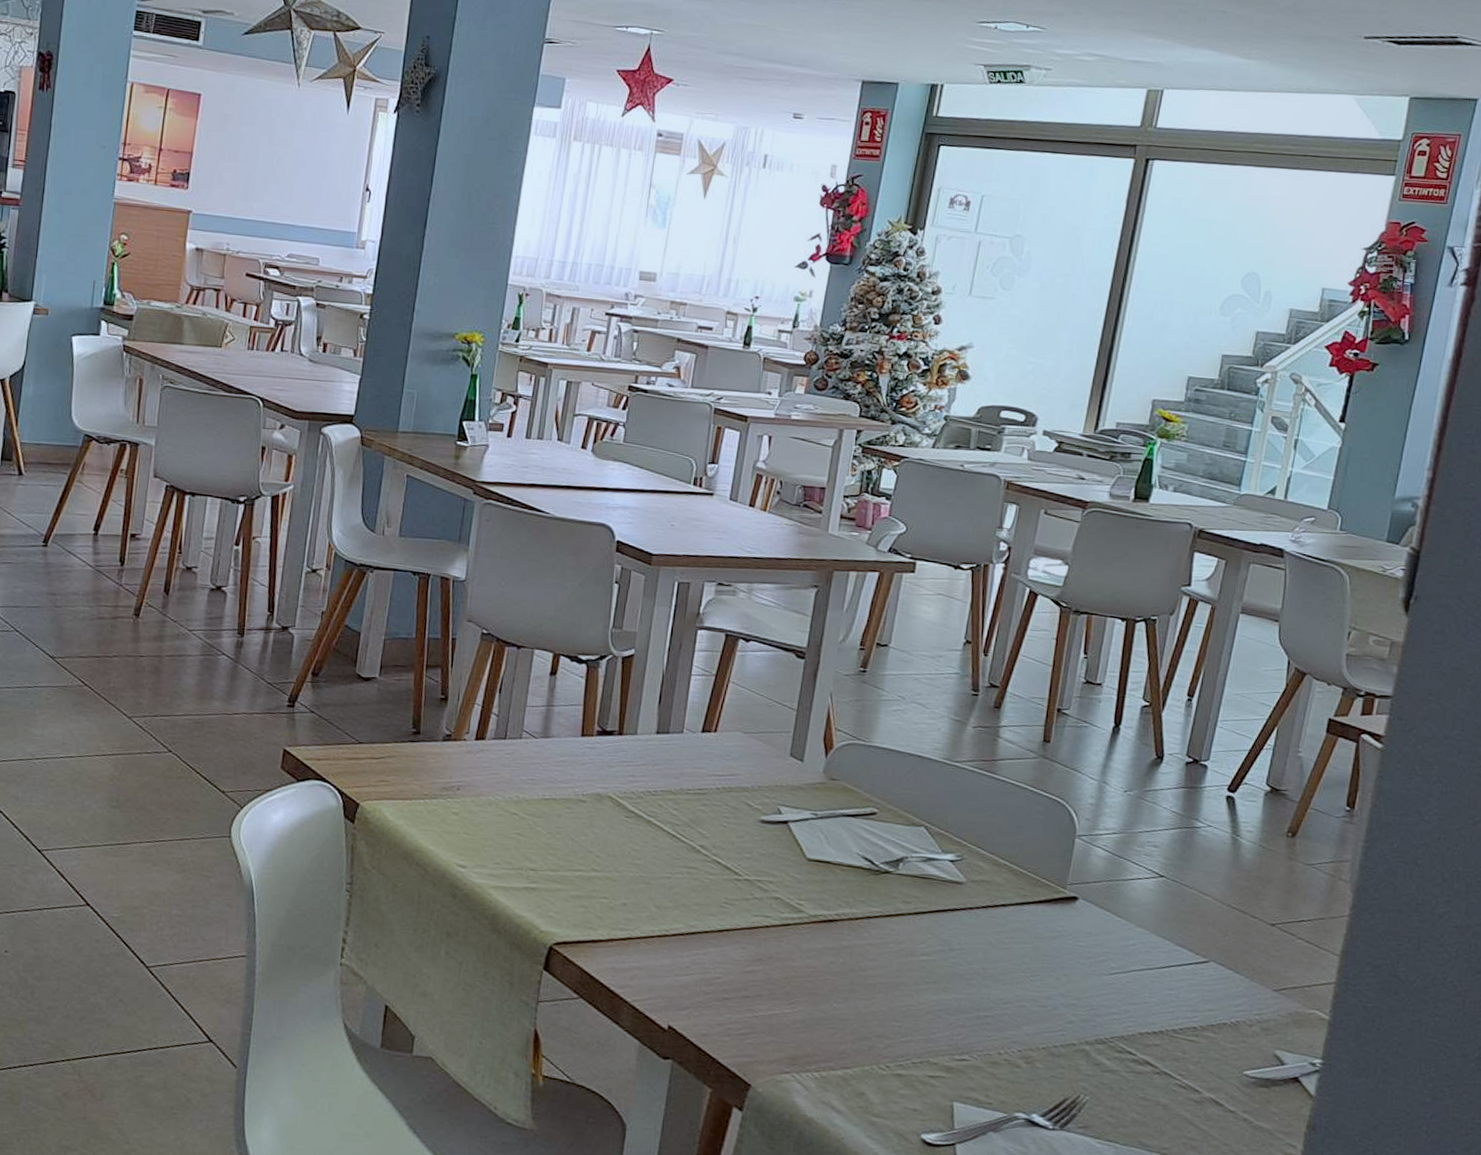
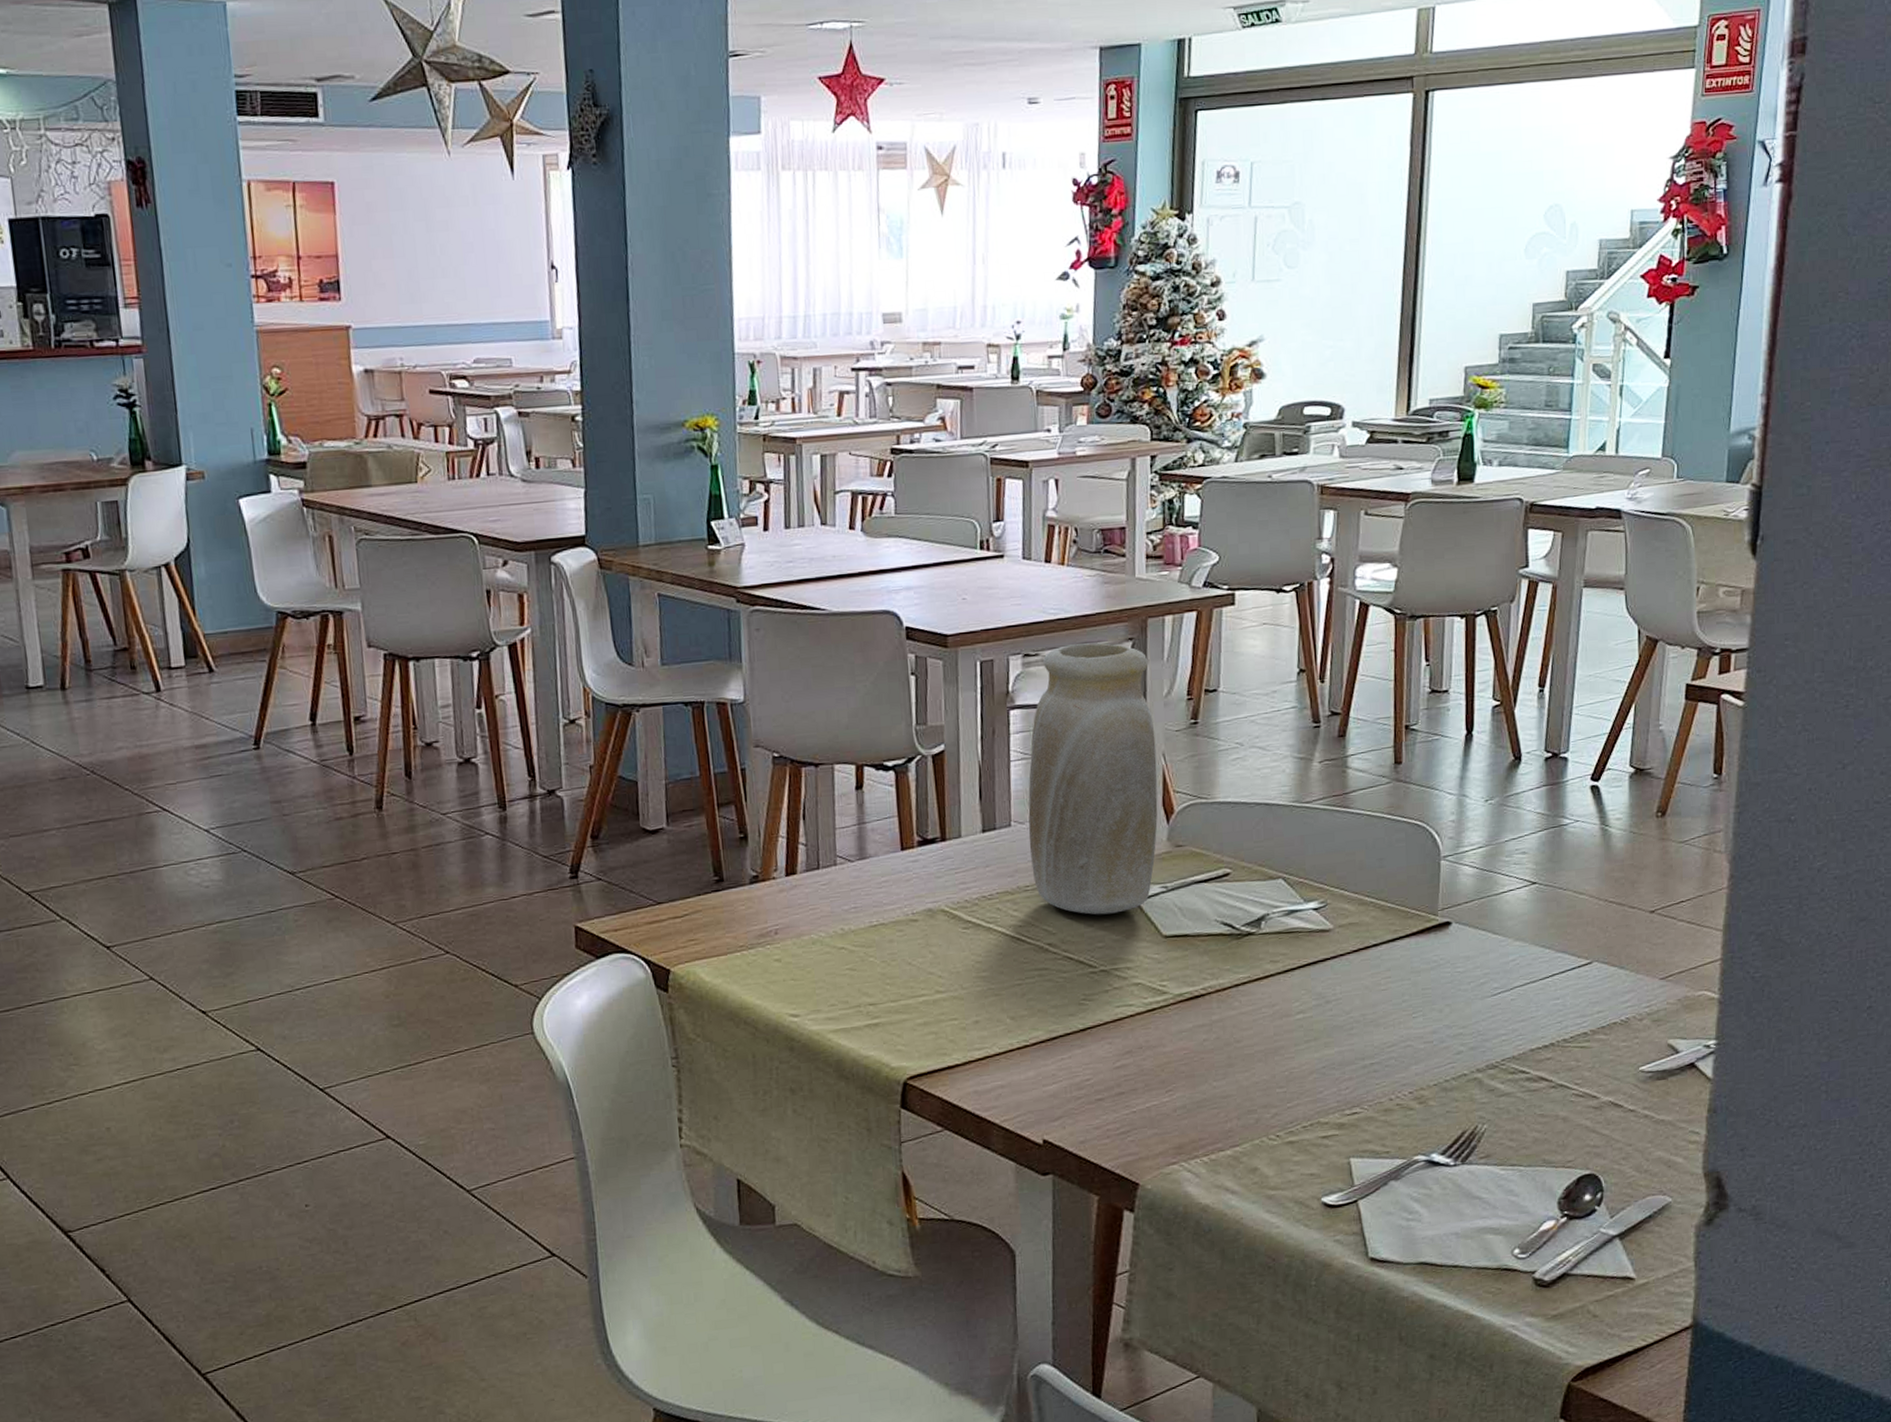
vase: none [696,581,829,830] -> present [1028,643,1158,915]

